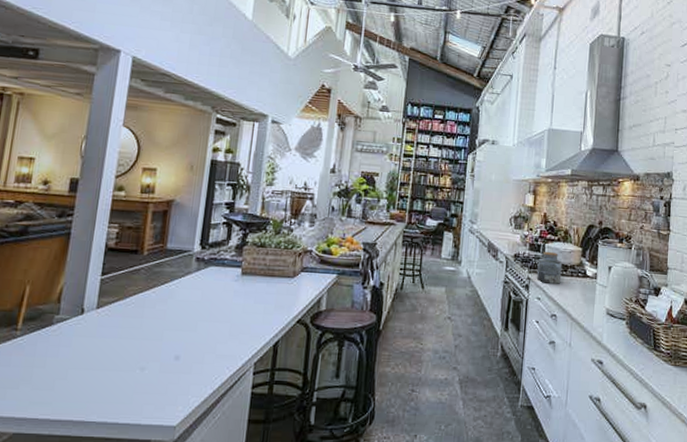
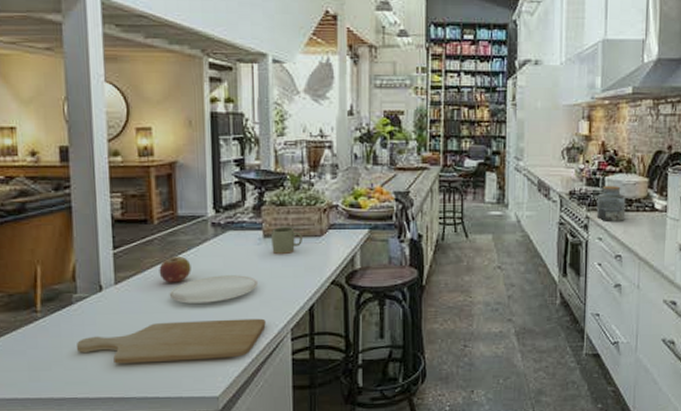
chopping board: none [48,348,232,388] -> present [77,318,266,364]
fruit: none [140,286,171,312] -> present [159,256,191,283]
plate: none [145,307,231,333] -> present [169,275,259,304]
mug: none [247,266,277,292] -> present [270,226,302,254]

